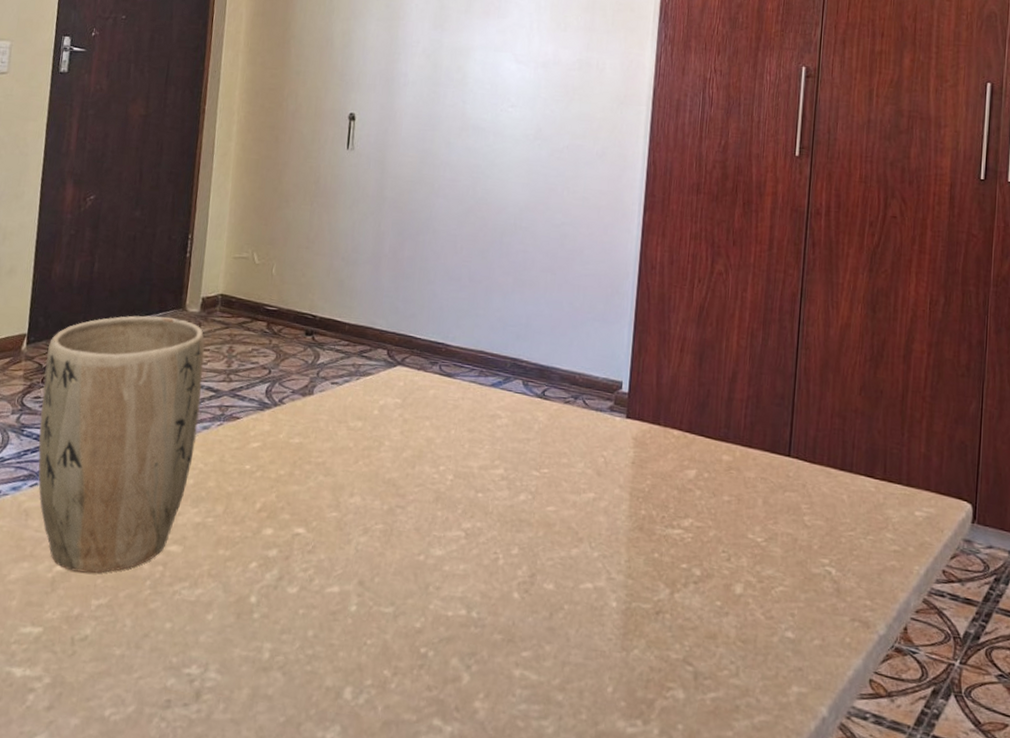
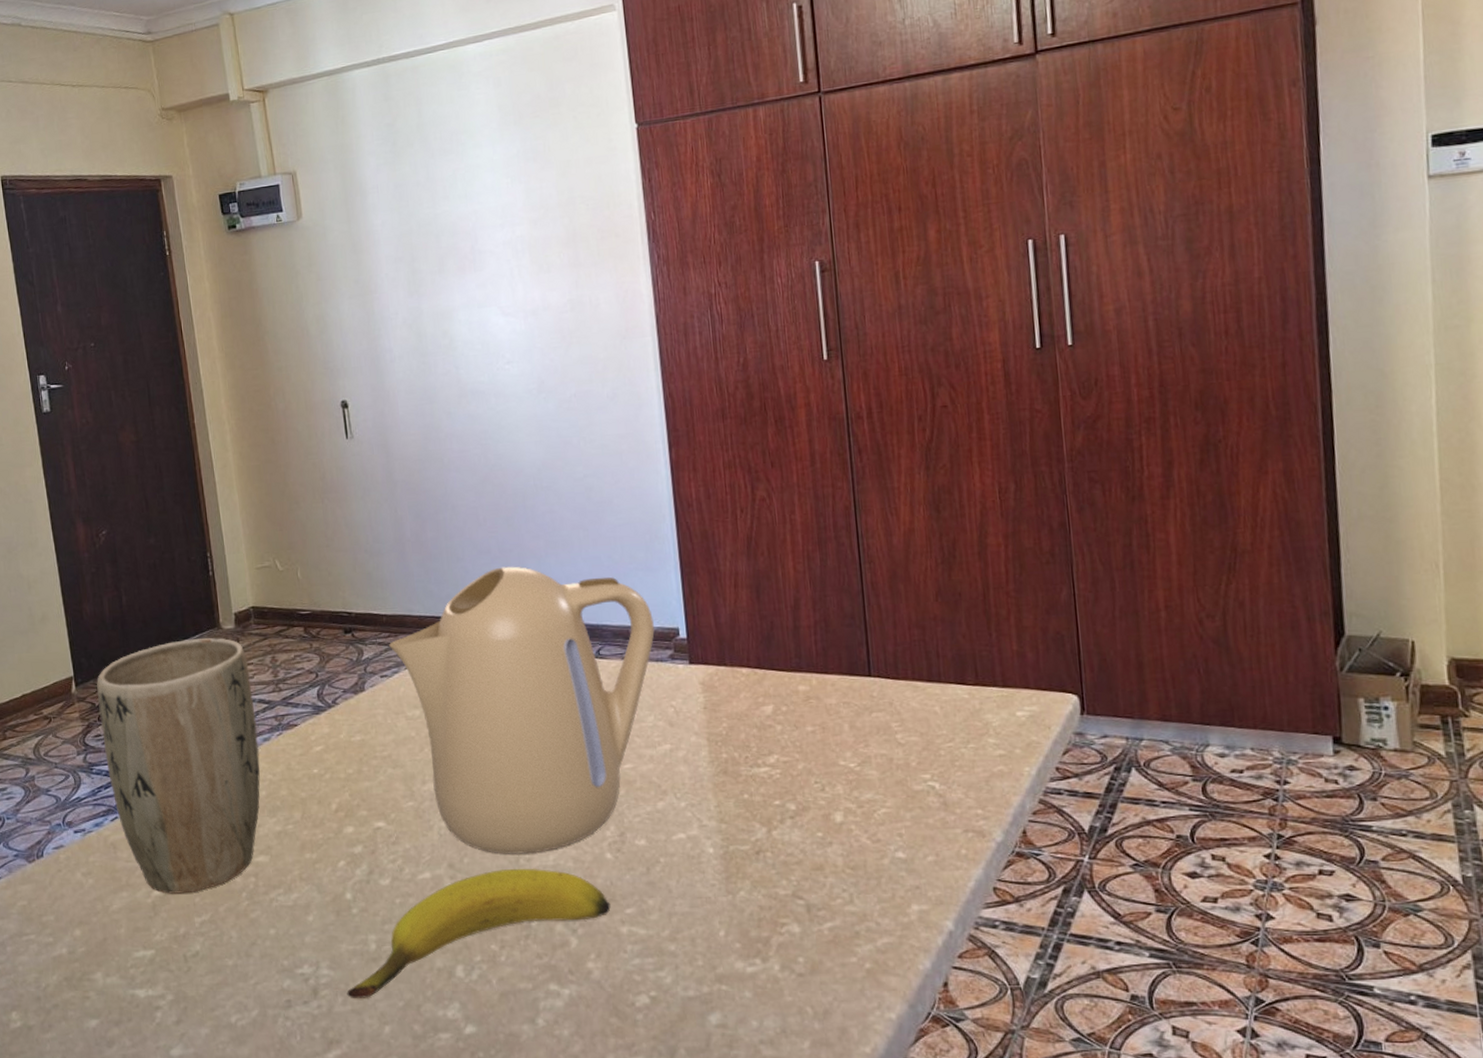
banana: none [229,594,509,709] -> present [347,868,611,998]
kettle: none [345,296,601,583] -> present [388,566,655,854]

